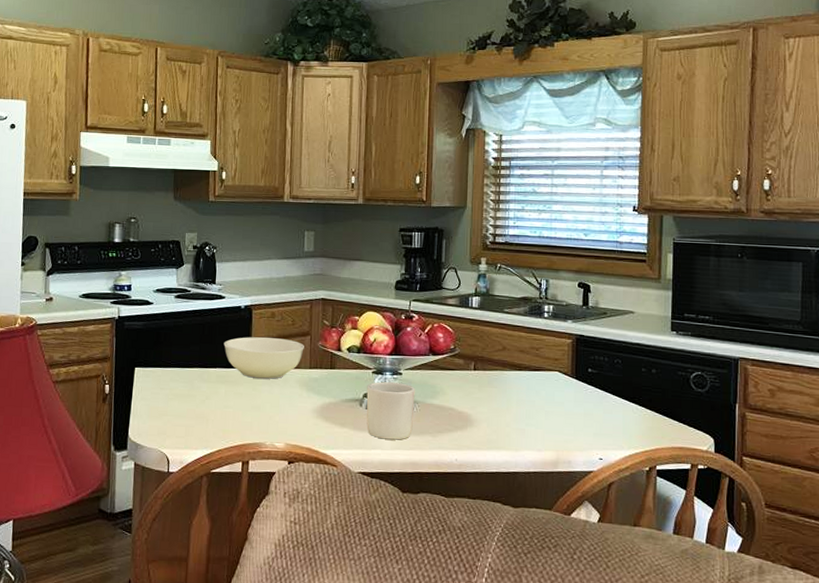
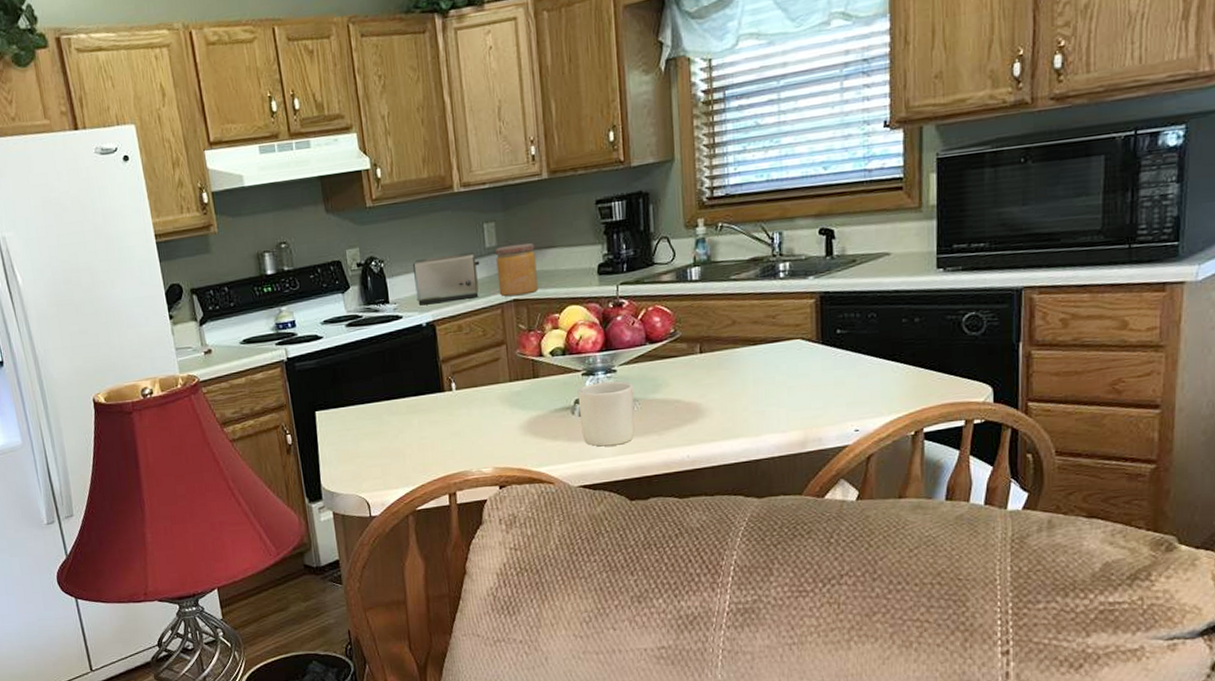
bowl: present [223,337,304,379] -> none [409,352,501,403]
toaster: none [239,251,298,292] -> present [412,252,480,306]
jar: none [310,252,345,296] -> present [495,243,538,297]

